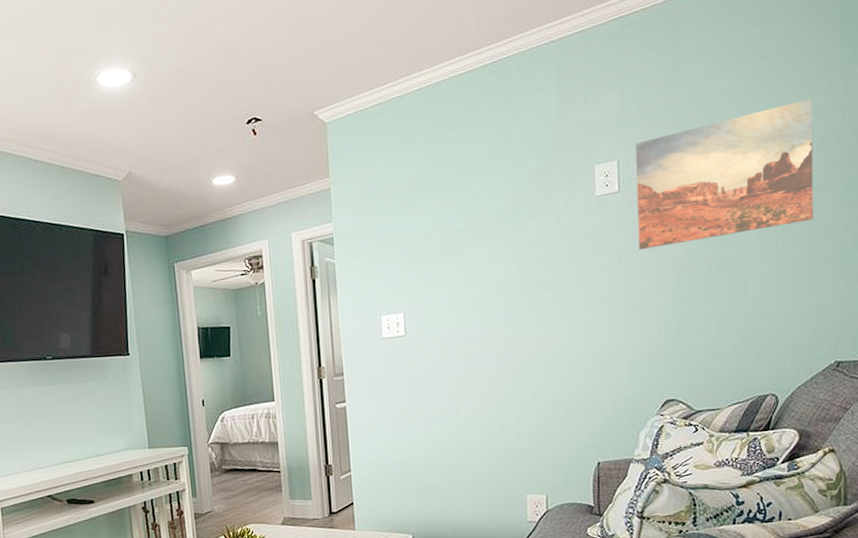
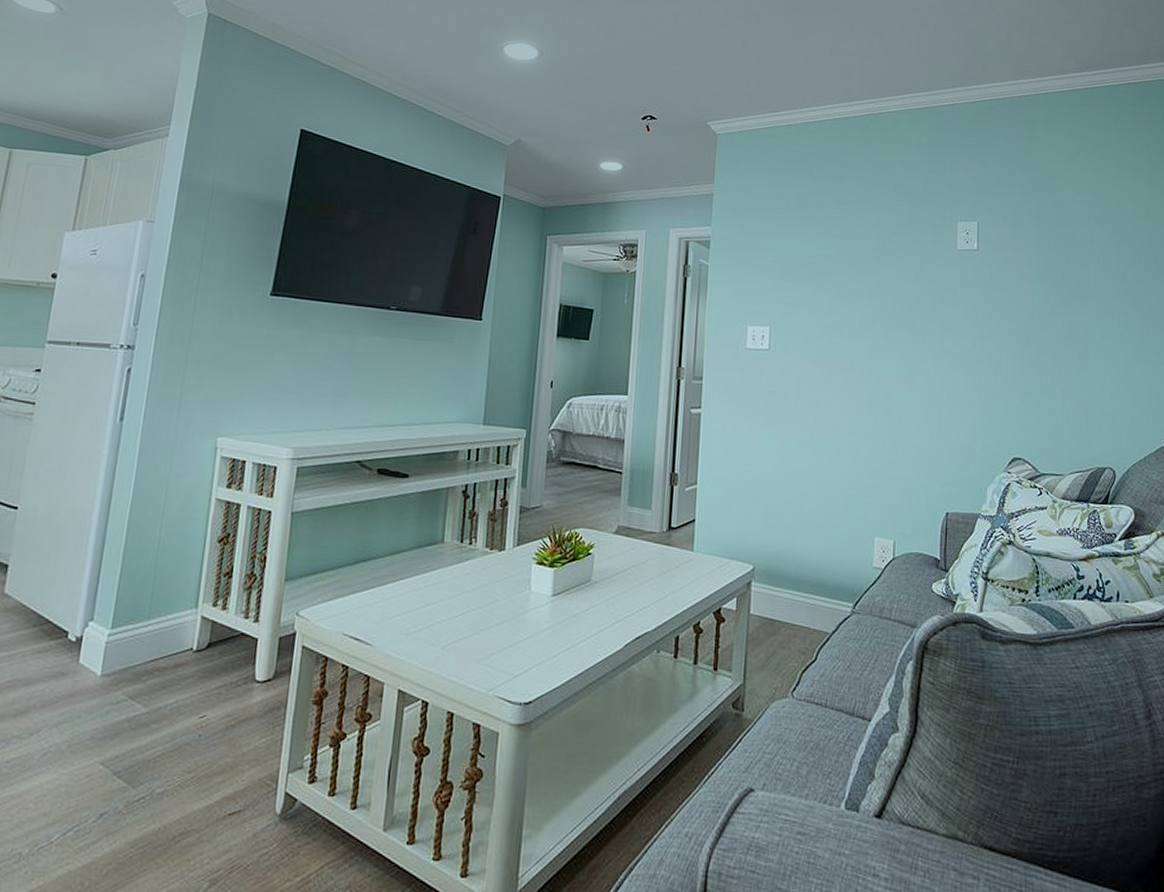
wall art: present [636,98,813,250] -> none [993,201,1145,309]

